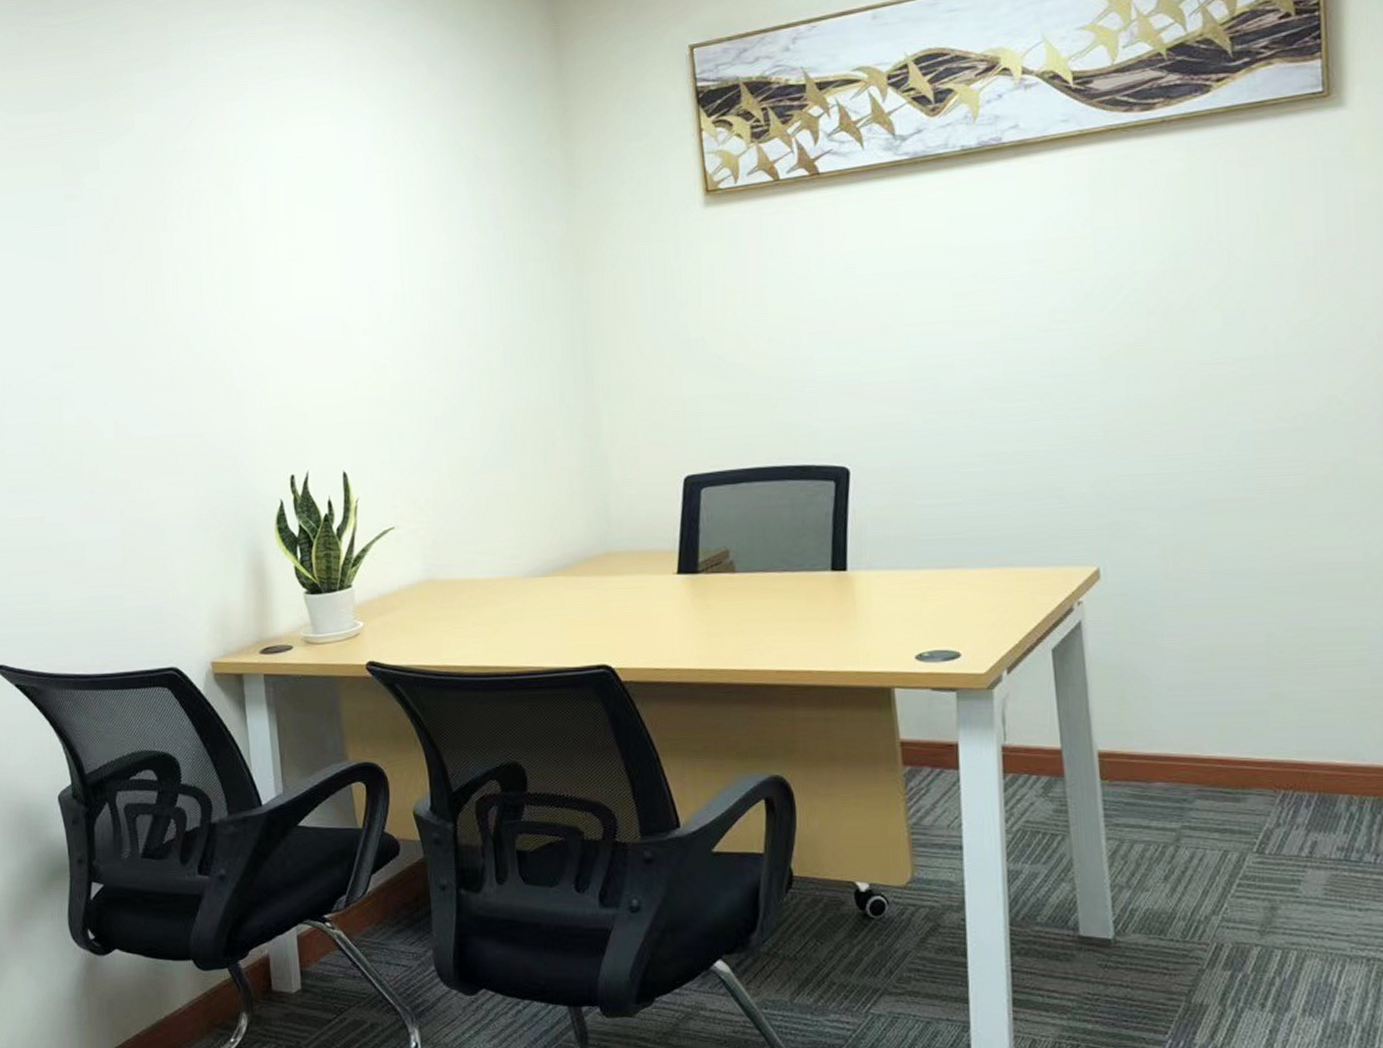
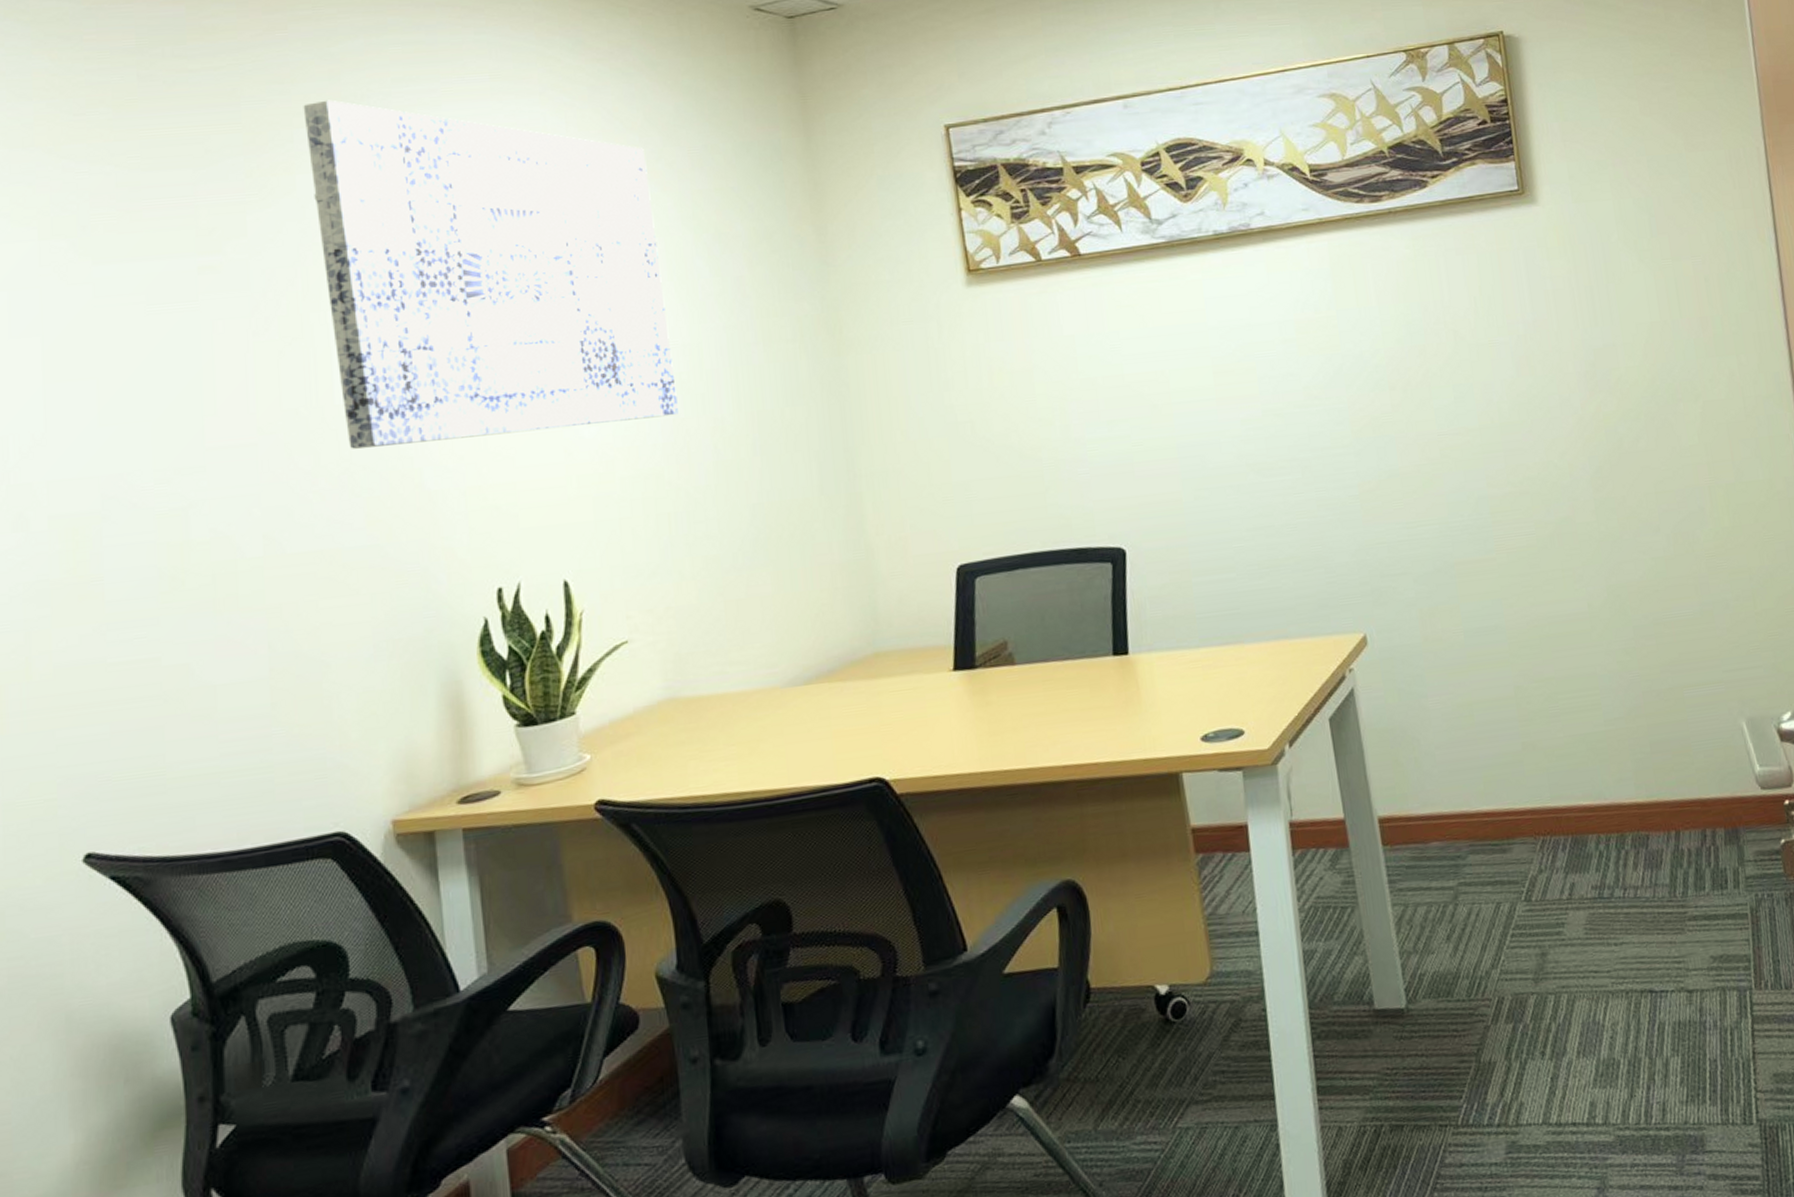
wall art: none [139,46,440,352] -> present [303,100,679,449]

